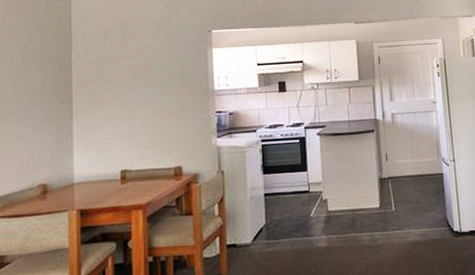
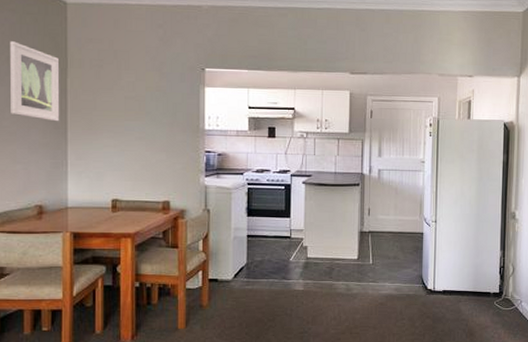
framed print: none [12,20,63,96] -> present [10,41,59,122]

